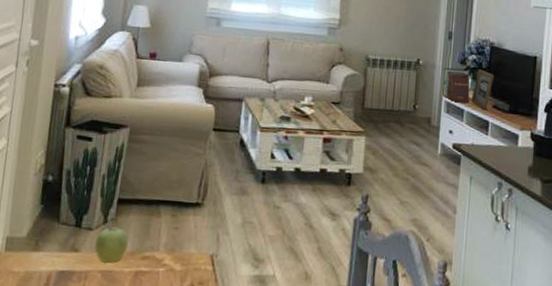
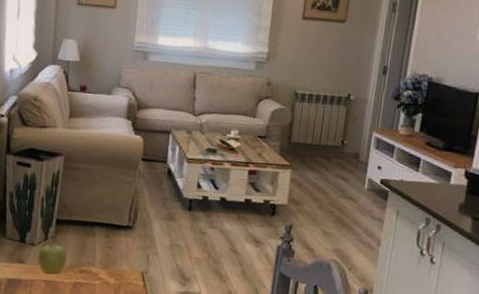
books: present [441,67,470,103] -> none [371,103,404,140]
picture frame: present [471,69,495,109] -> none [403,105,431,146]

